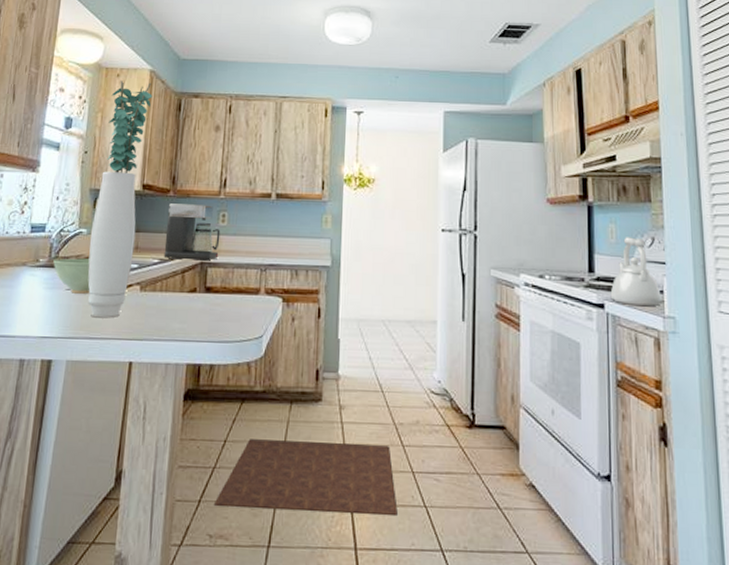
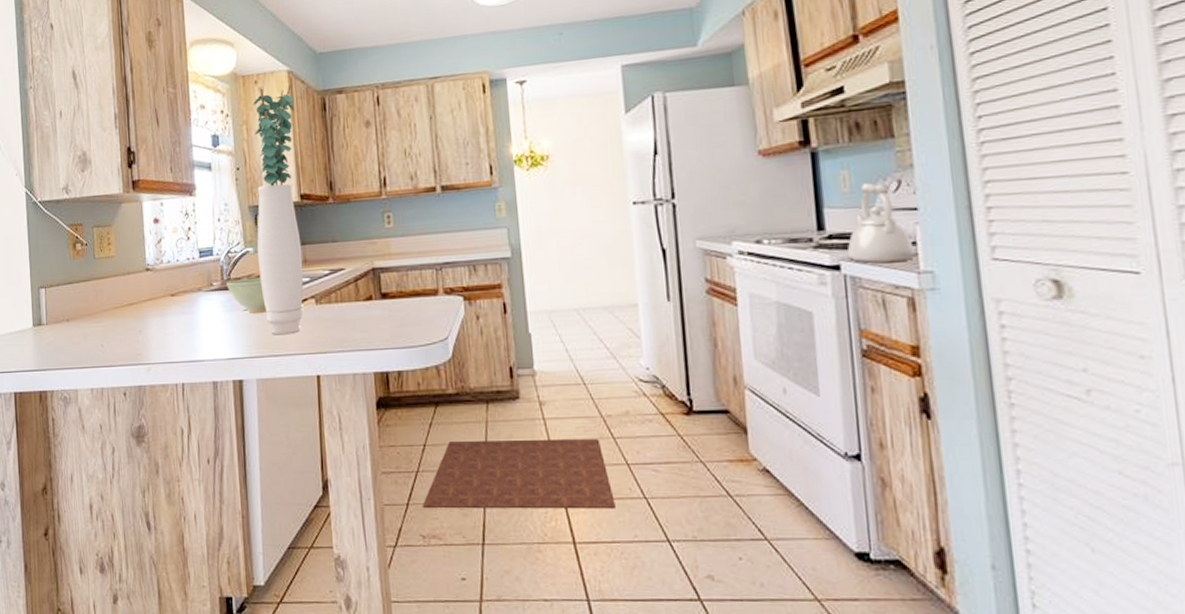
coffee maker: present [163,203,221,261] -> none [329,207,390,269]

